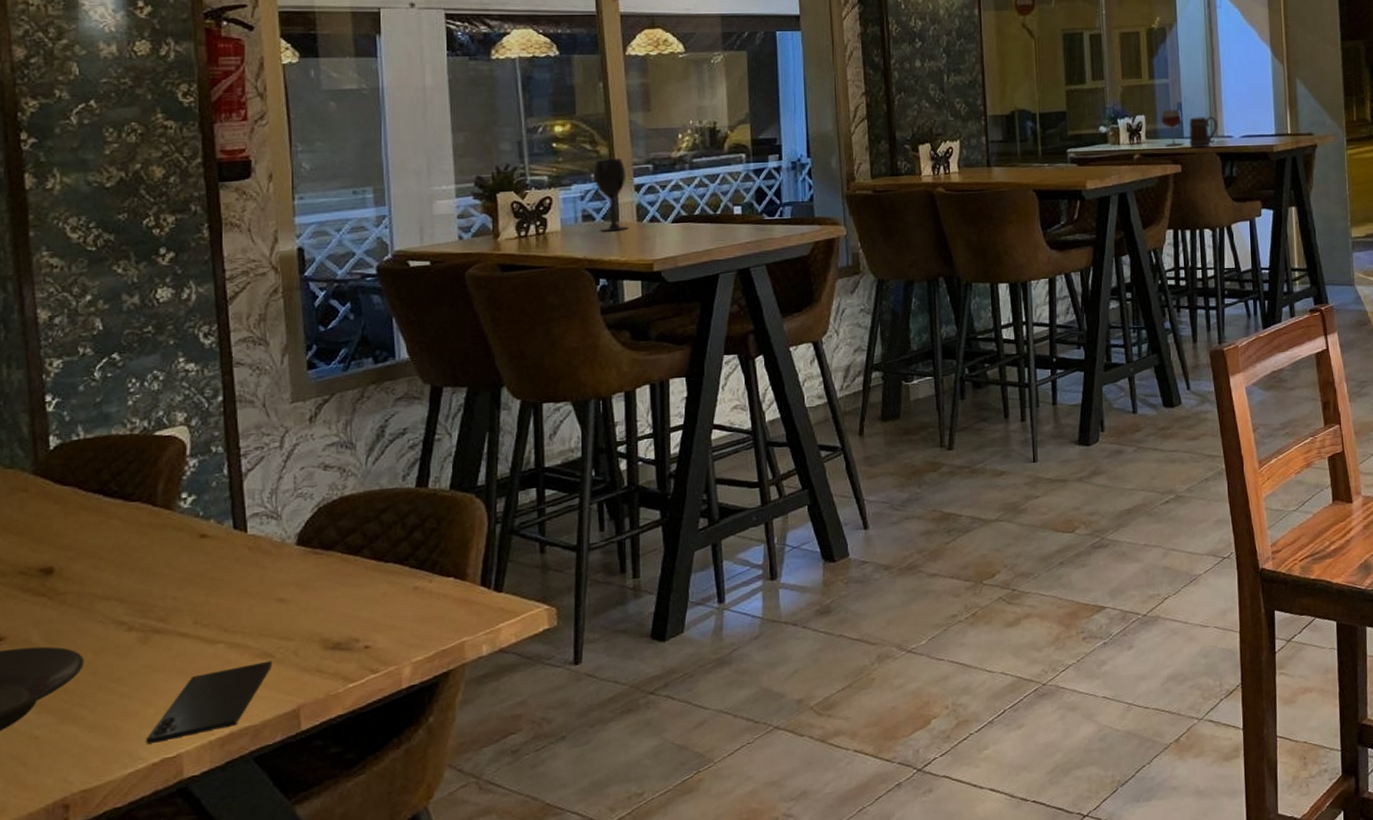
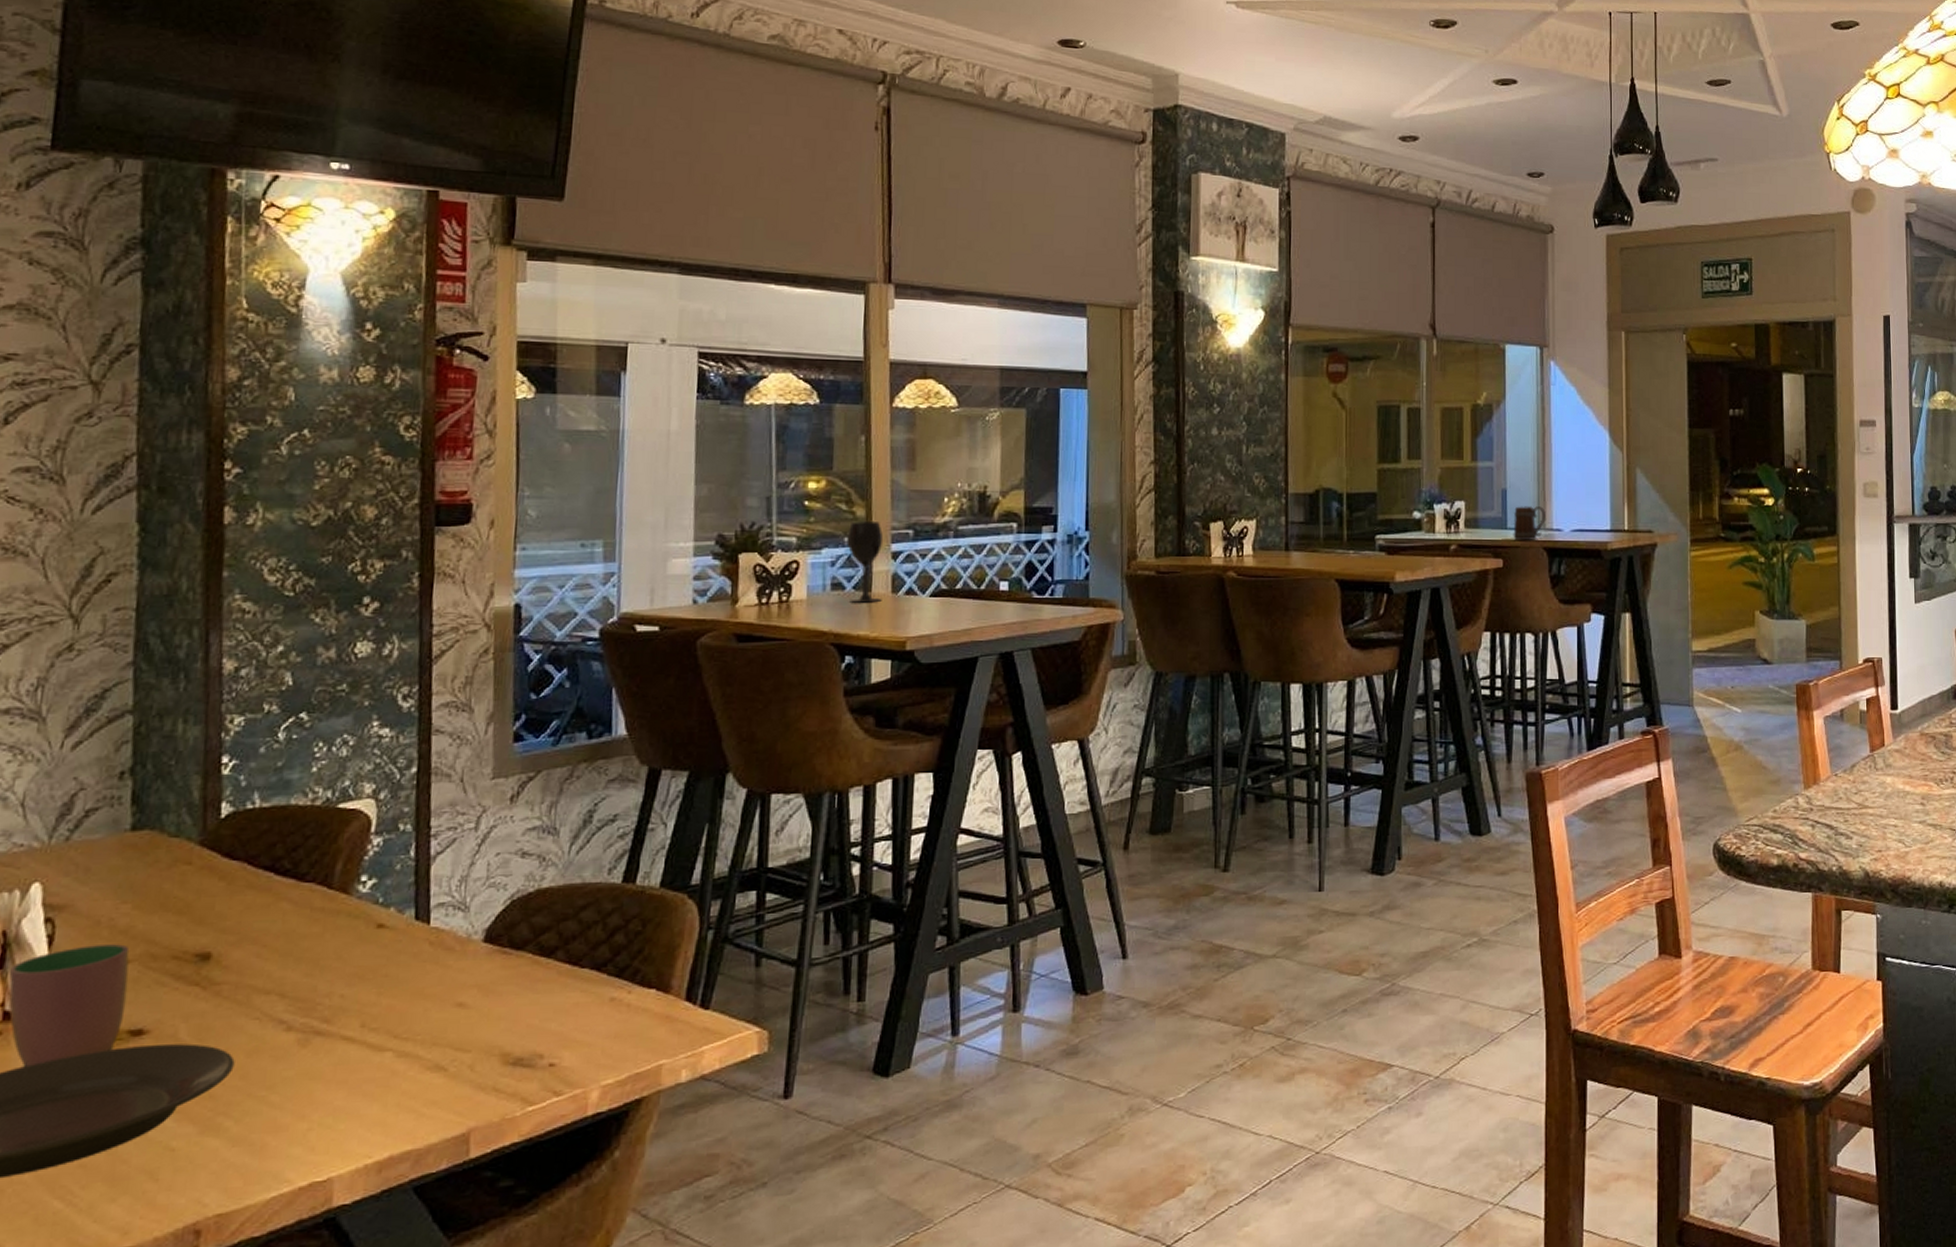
smartphone: present [145,660,273,744] -> none [293,1074,445,1164]
wineglass: present [1162,109,1183,147] -> none [1484,496,1507,538]

